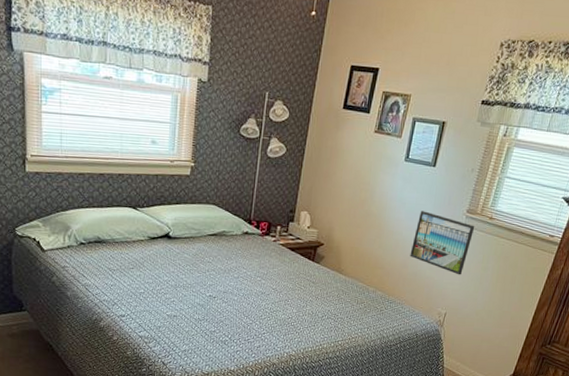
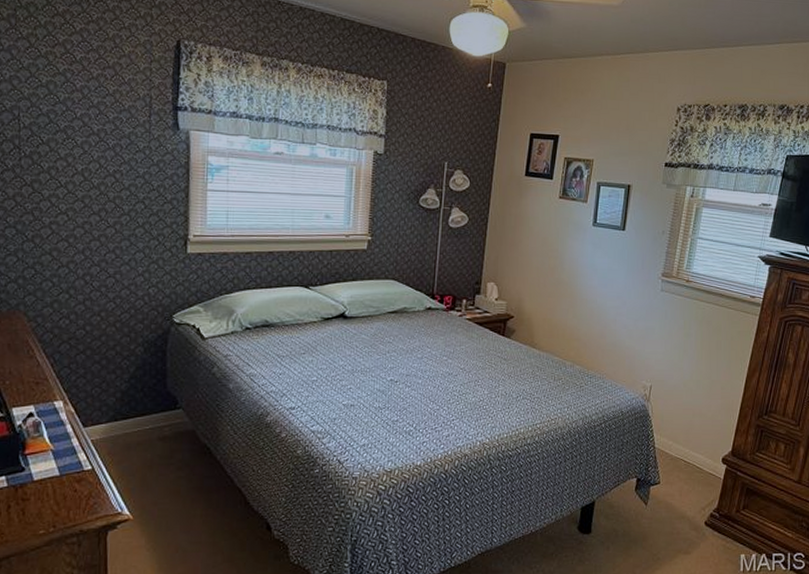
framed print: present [410,211,475,275] -> none [607,276,672,343]

